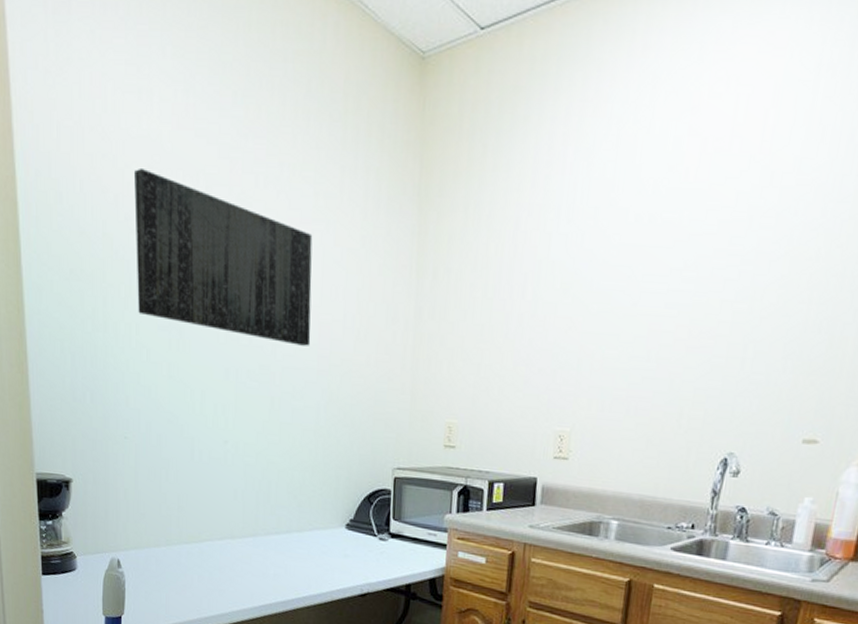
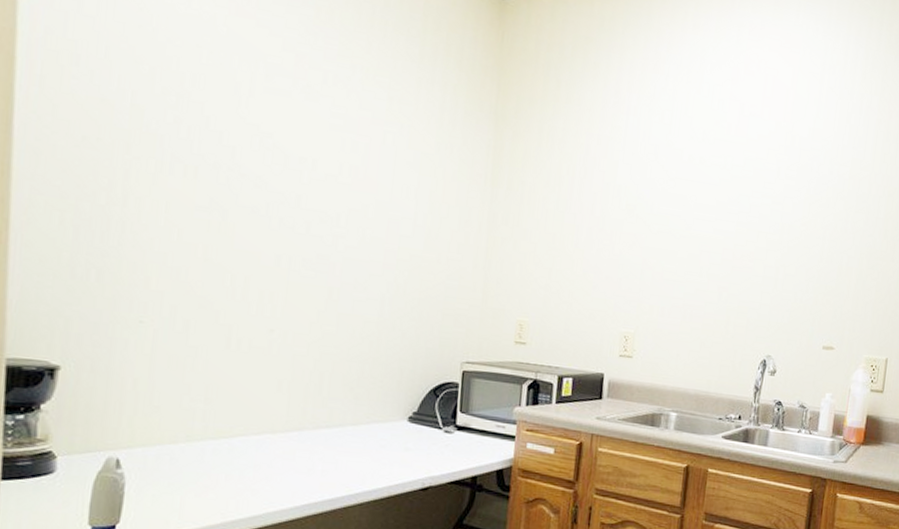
wall art: present [134,167,313,346] -> none [170,45,385,240]

